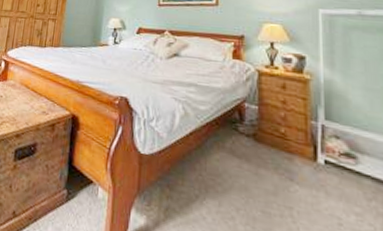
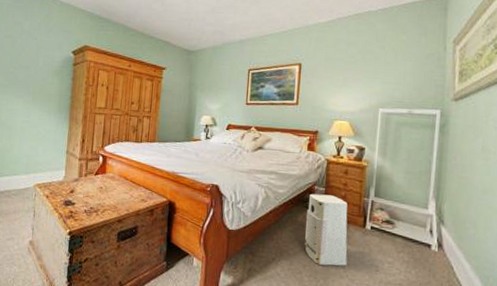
air purifier: none [235,112,296,215] -> present [305,193,348,266]

